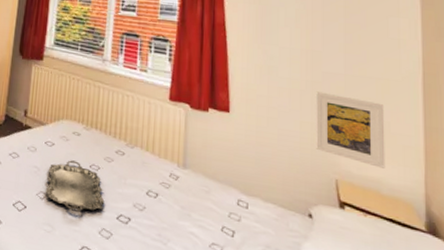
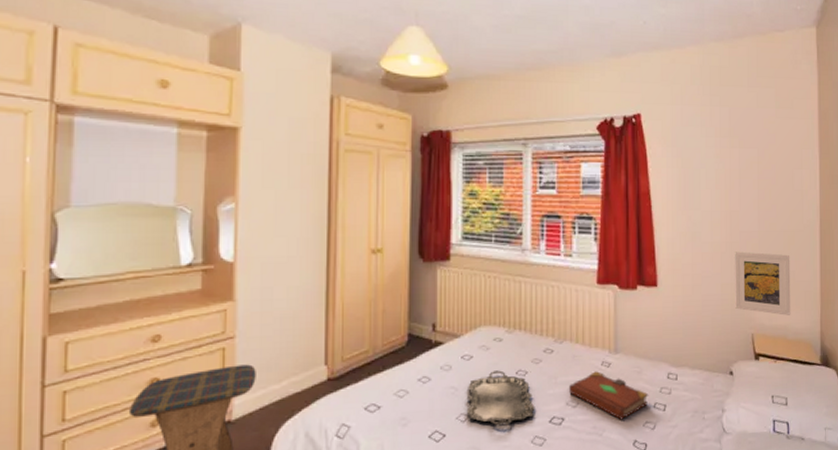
book: none [136,181,217,235] -> present [568,371,649,420]

